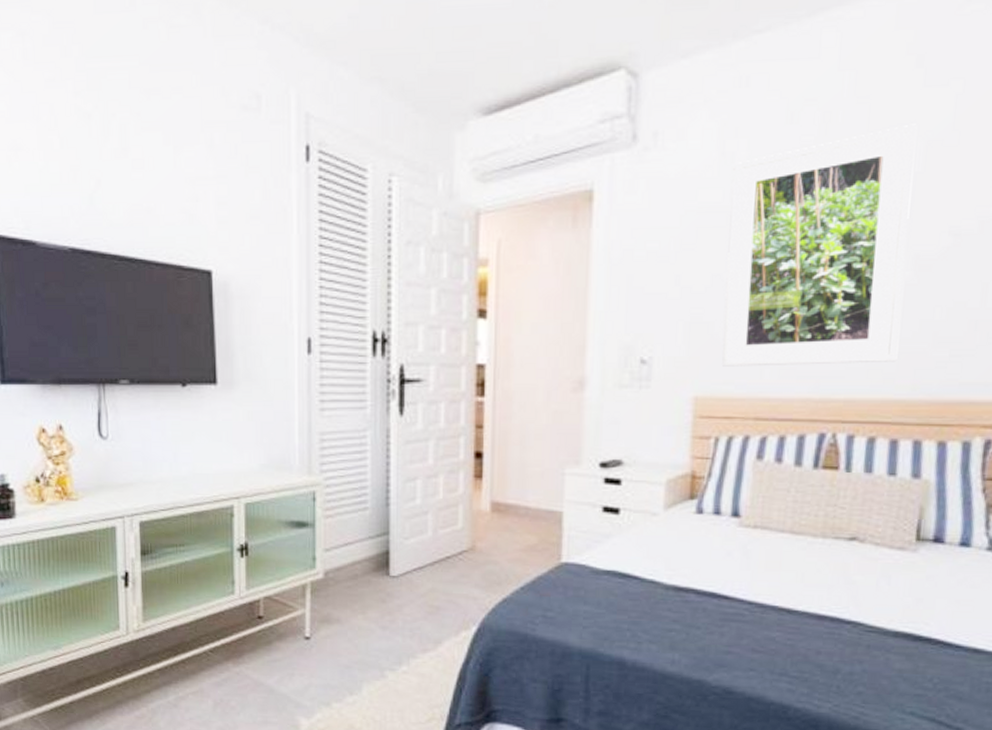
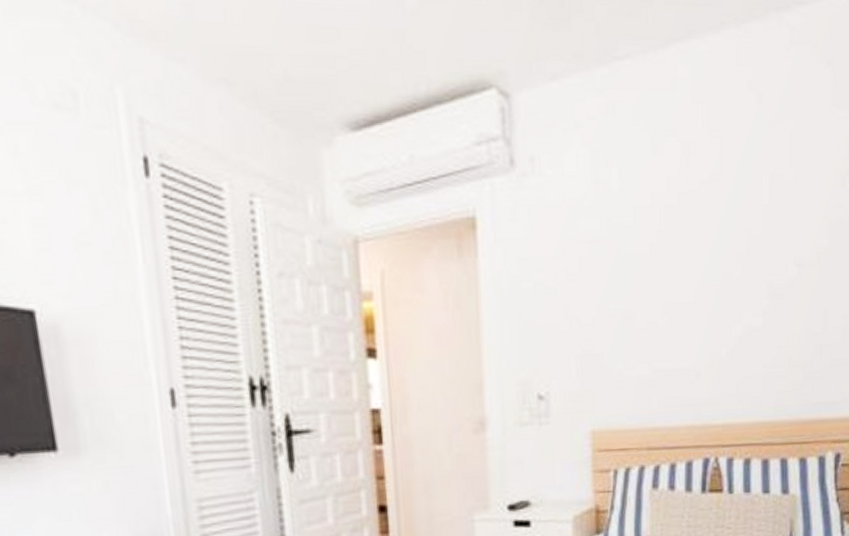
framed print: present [722,123,917,367] -> none [608,159,762,399]

